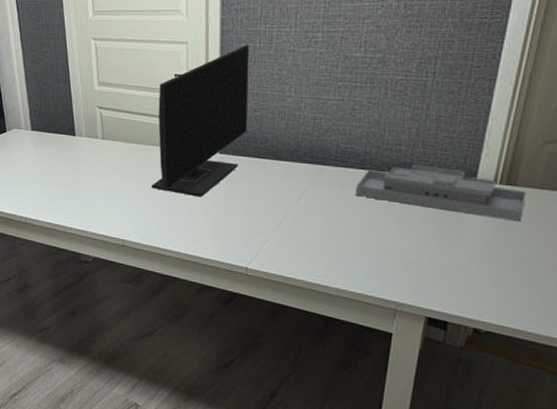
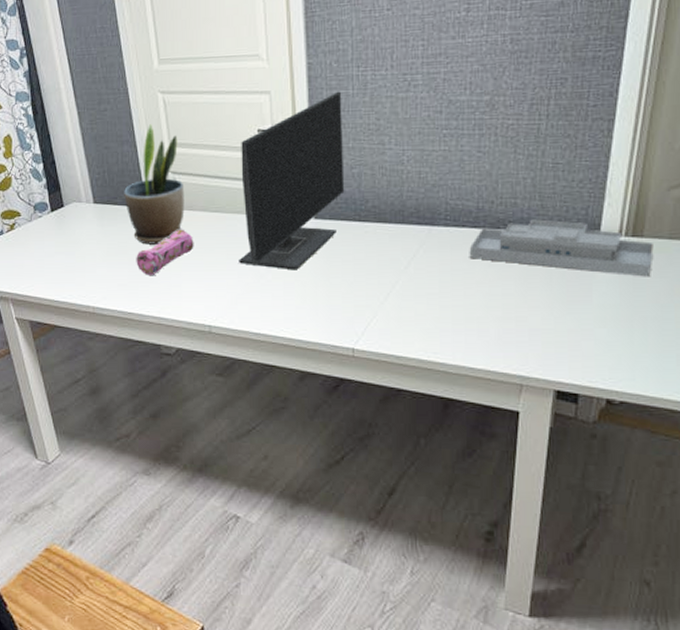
potted plant: none [57,66,109,168] -> present [124,124,185,245]
pencil case: none [64,156,114,194] -> present [136,229,194,275]

